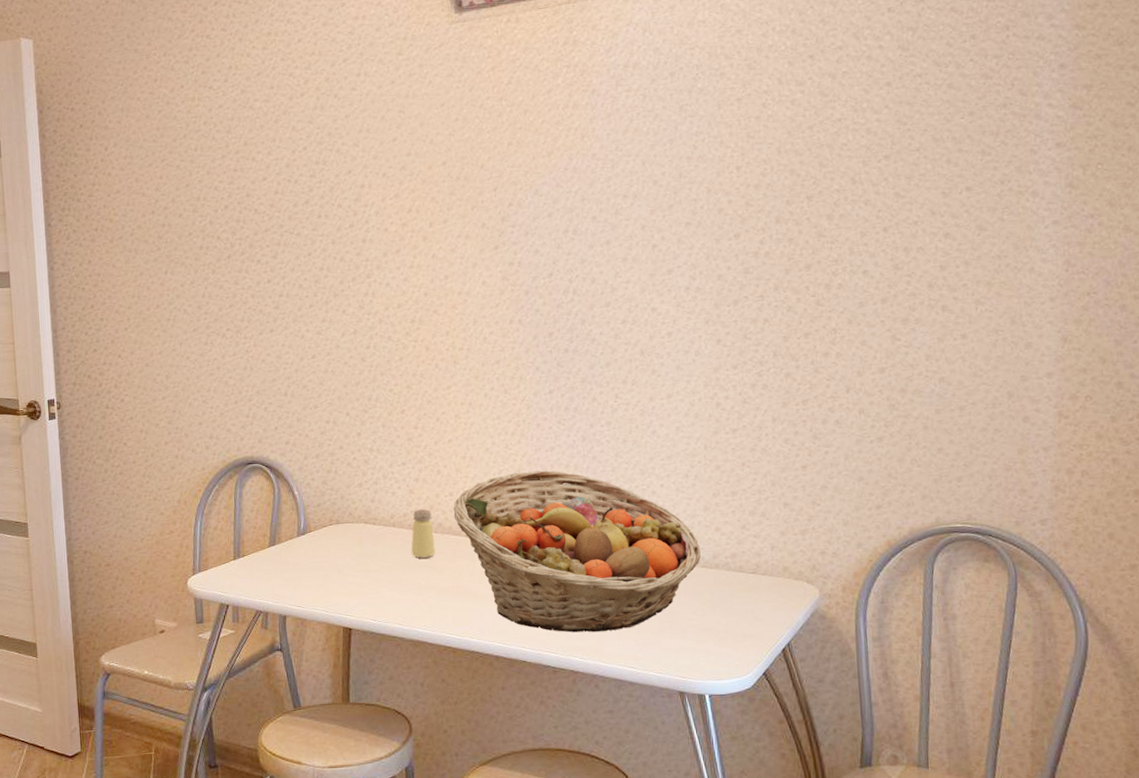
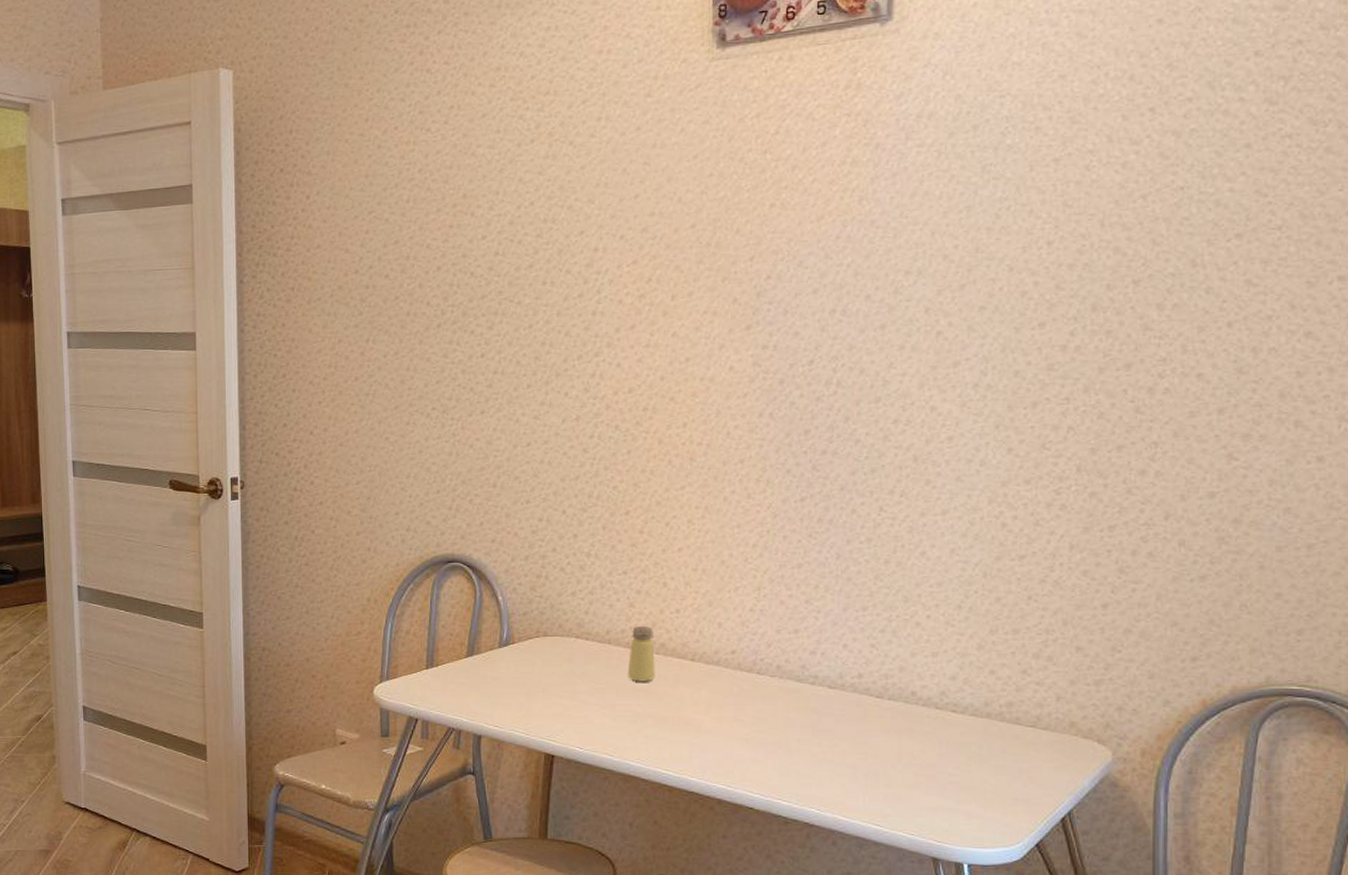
fruit basket: present [453,470,701,633] -> none [679,590,970,782]

